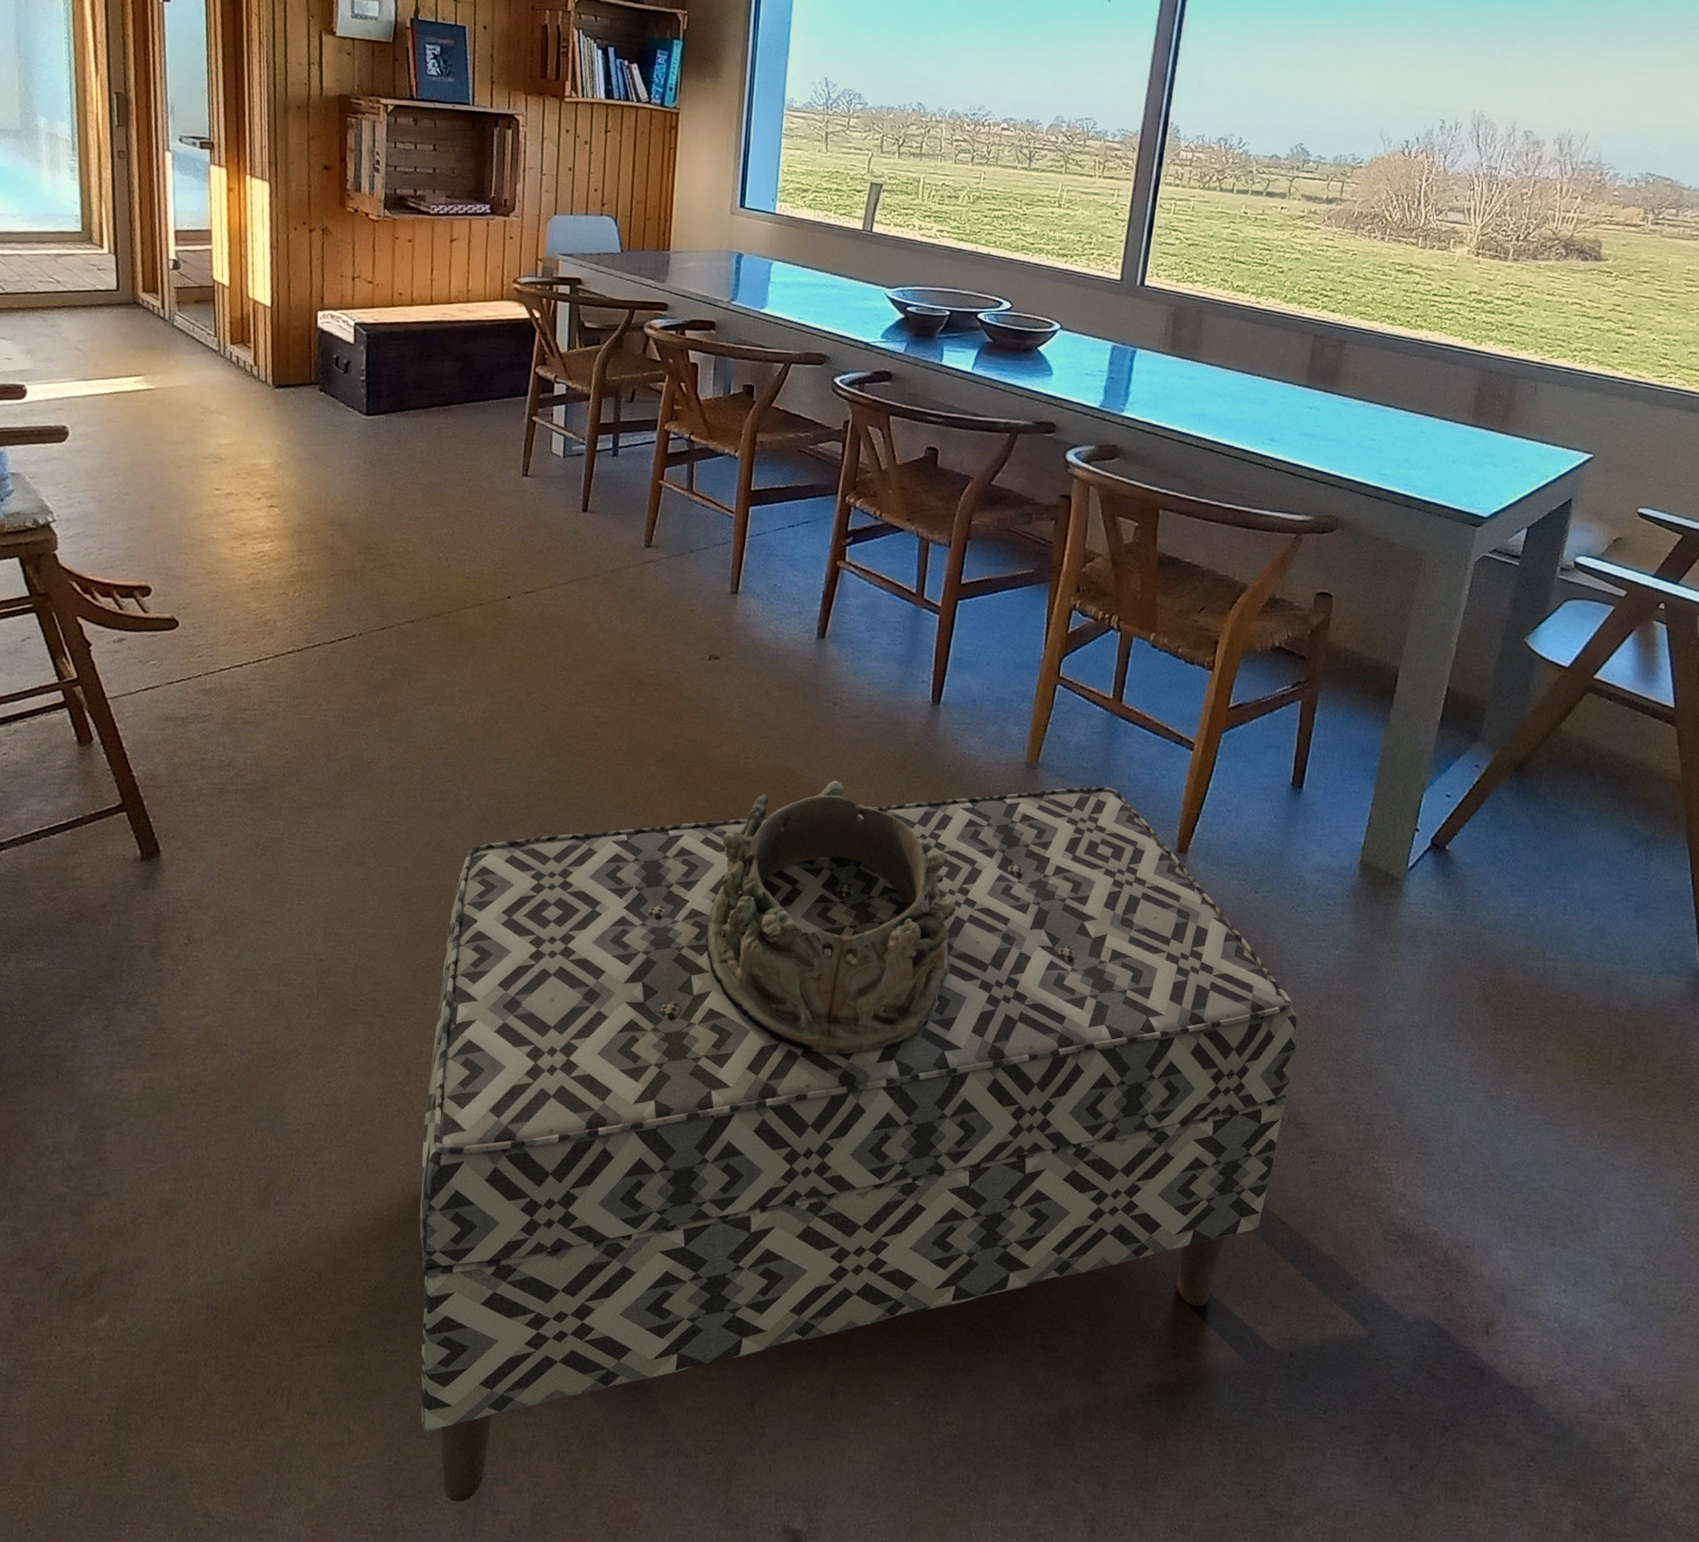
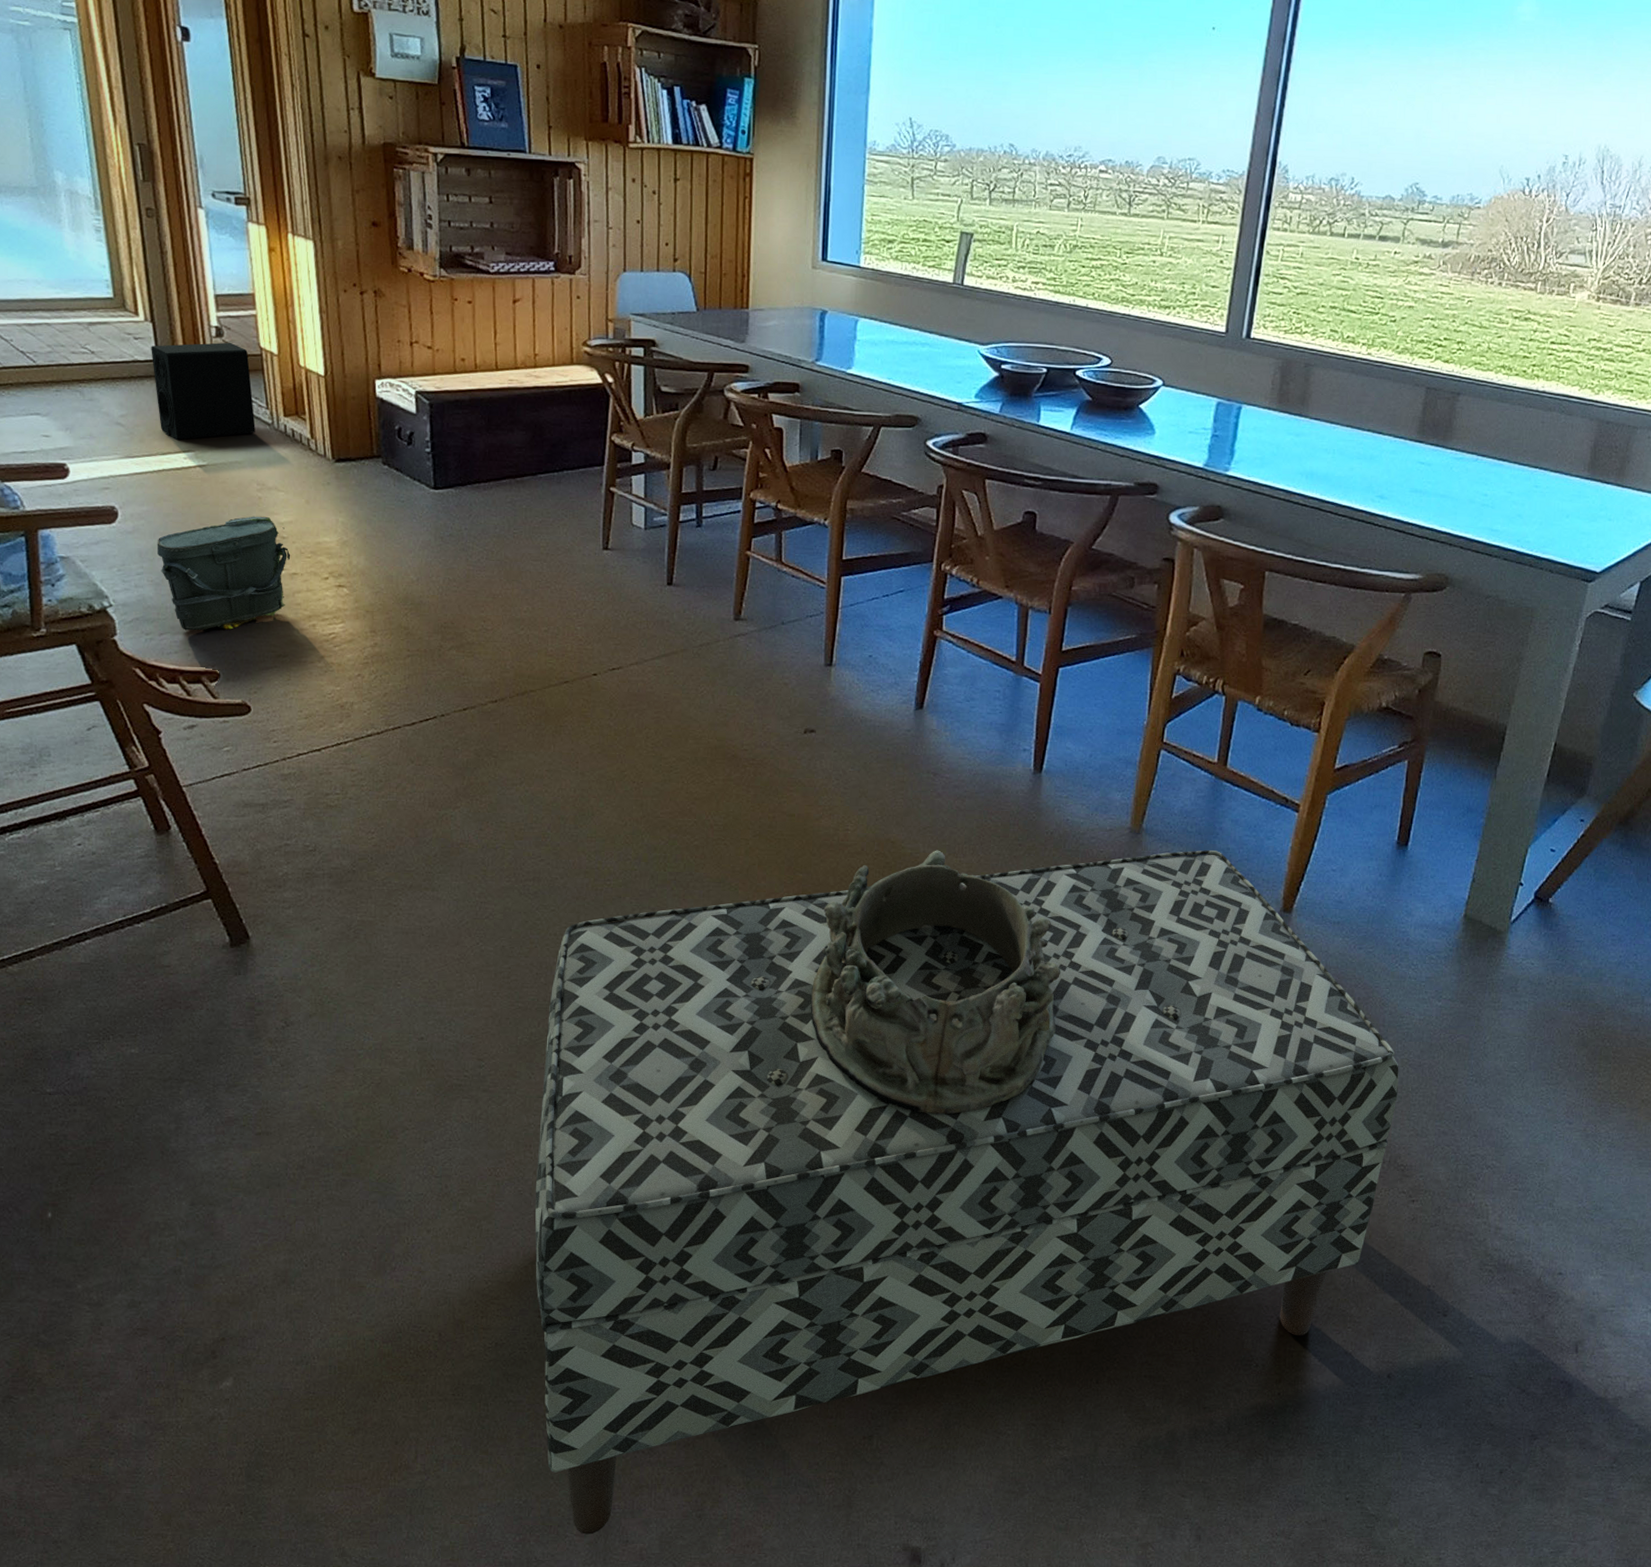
bag: none [102,437,227,547] -> present [157,516,291,631]
speaker: none [112,274,203,365] -> present [151,342,255,440]

